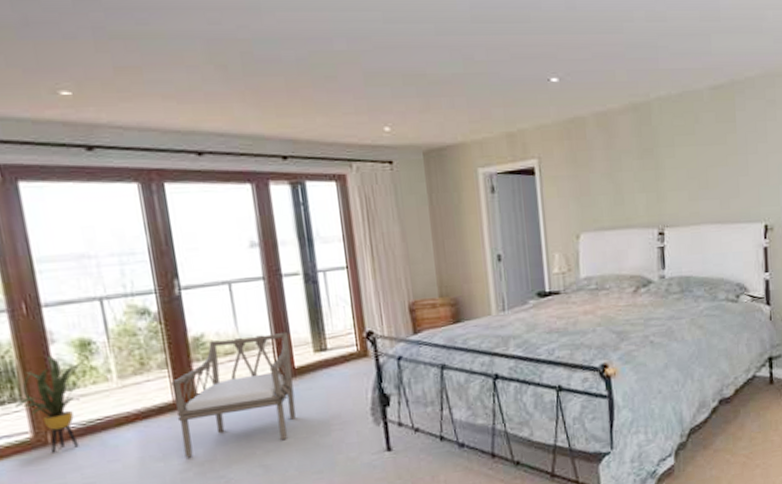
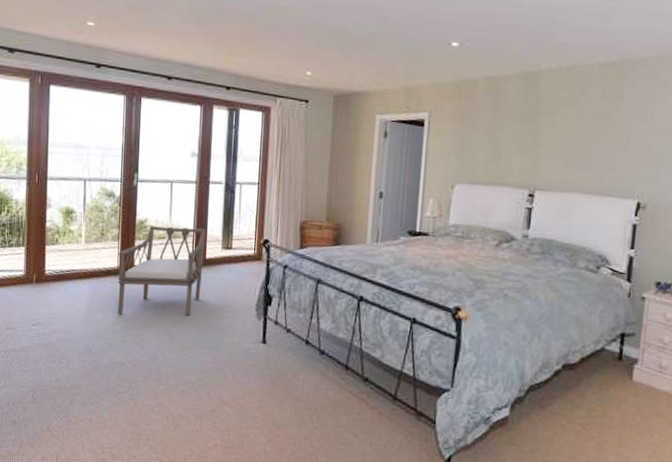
house plant: present [14,356,100,453] -> none [18,217,76,290]

